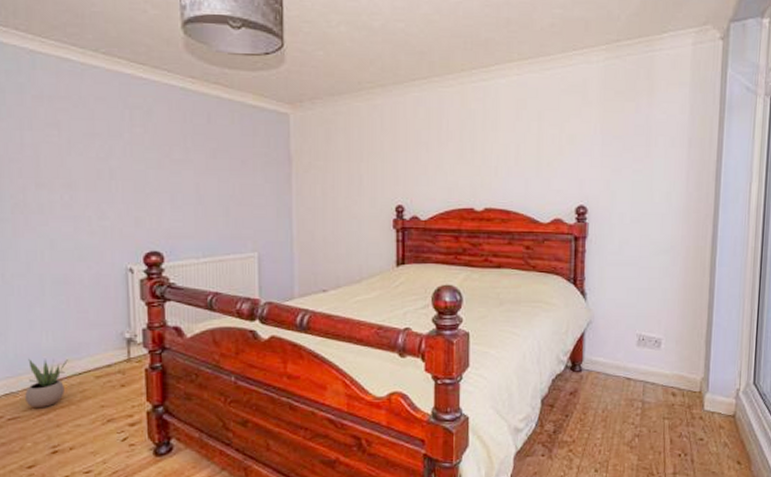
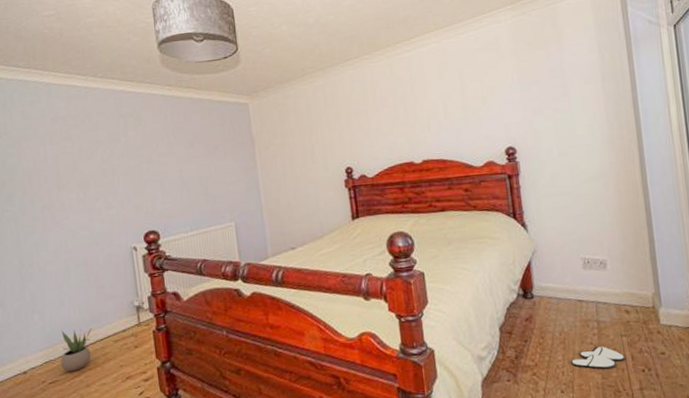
slippers: none [610,426,664,451] -> present [571,345,626,369]

